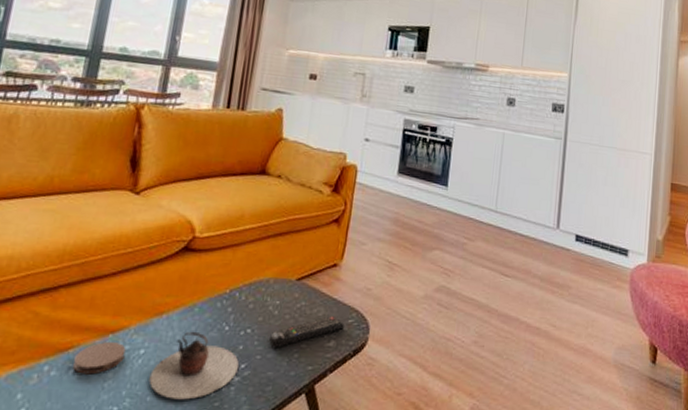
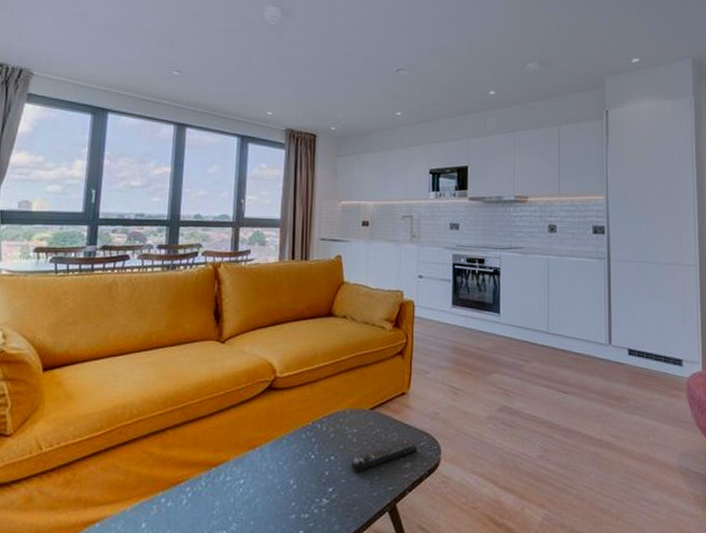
coaster: present [72,341,126,375] -> none [184,473,228,504]
teapot: present [149,331,239,400] -> none [250,461,326,522]

